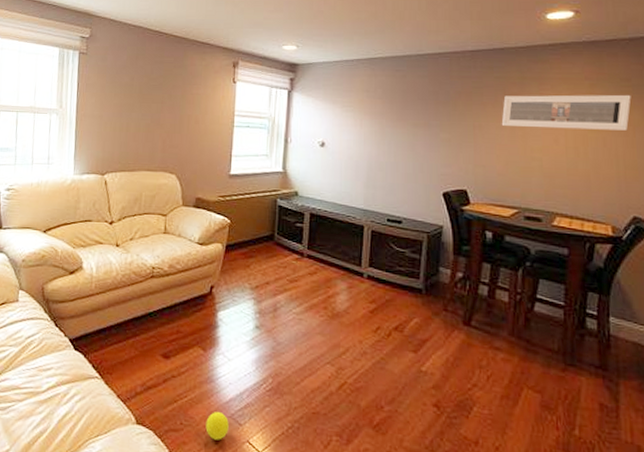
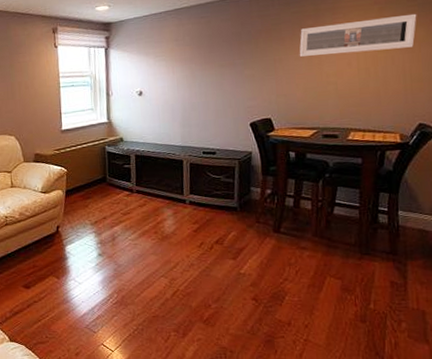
ball: present [205,412,229,440] -> none [66,325,86,346]

